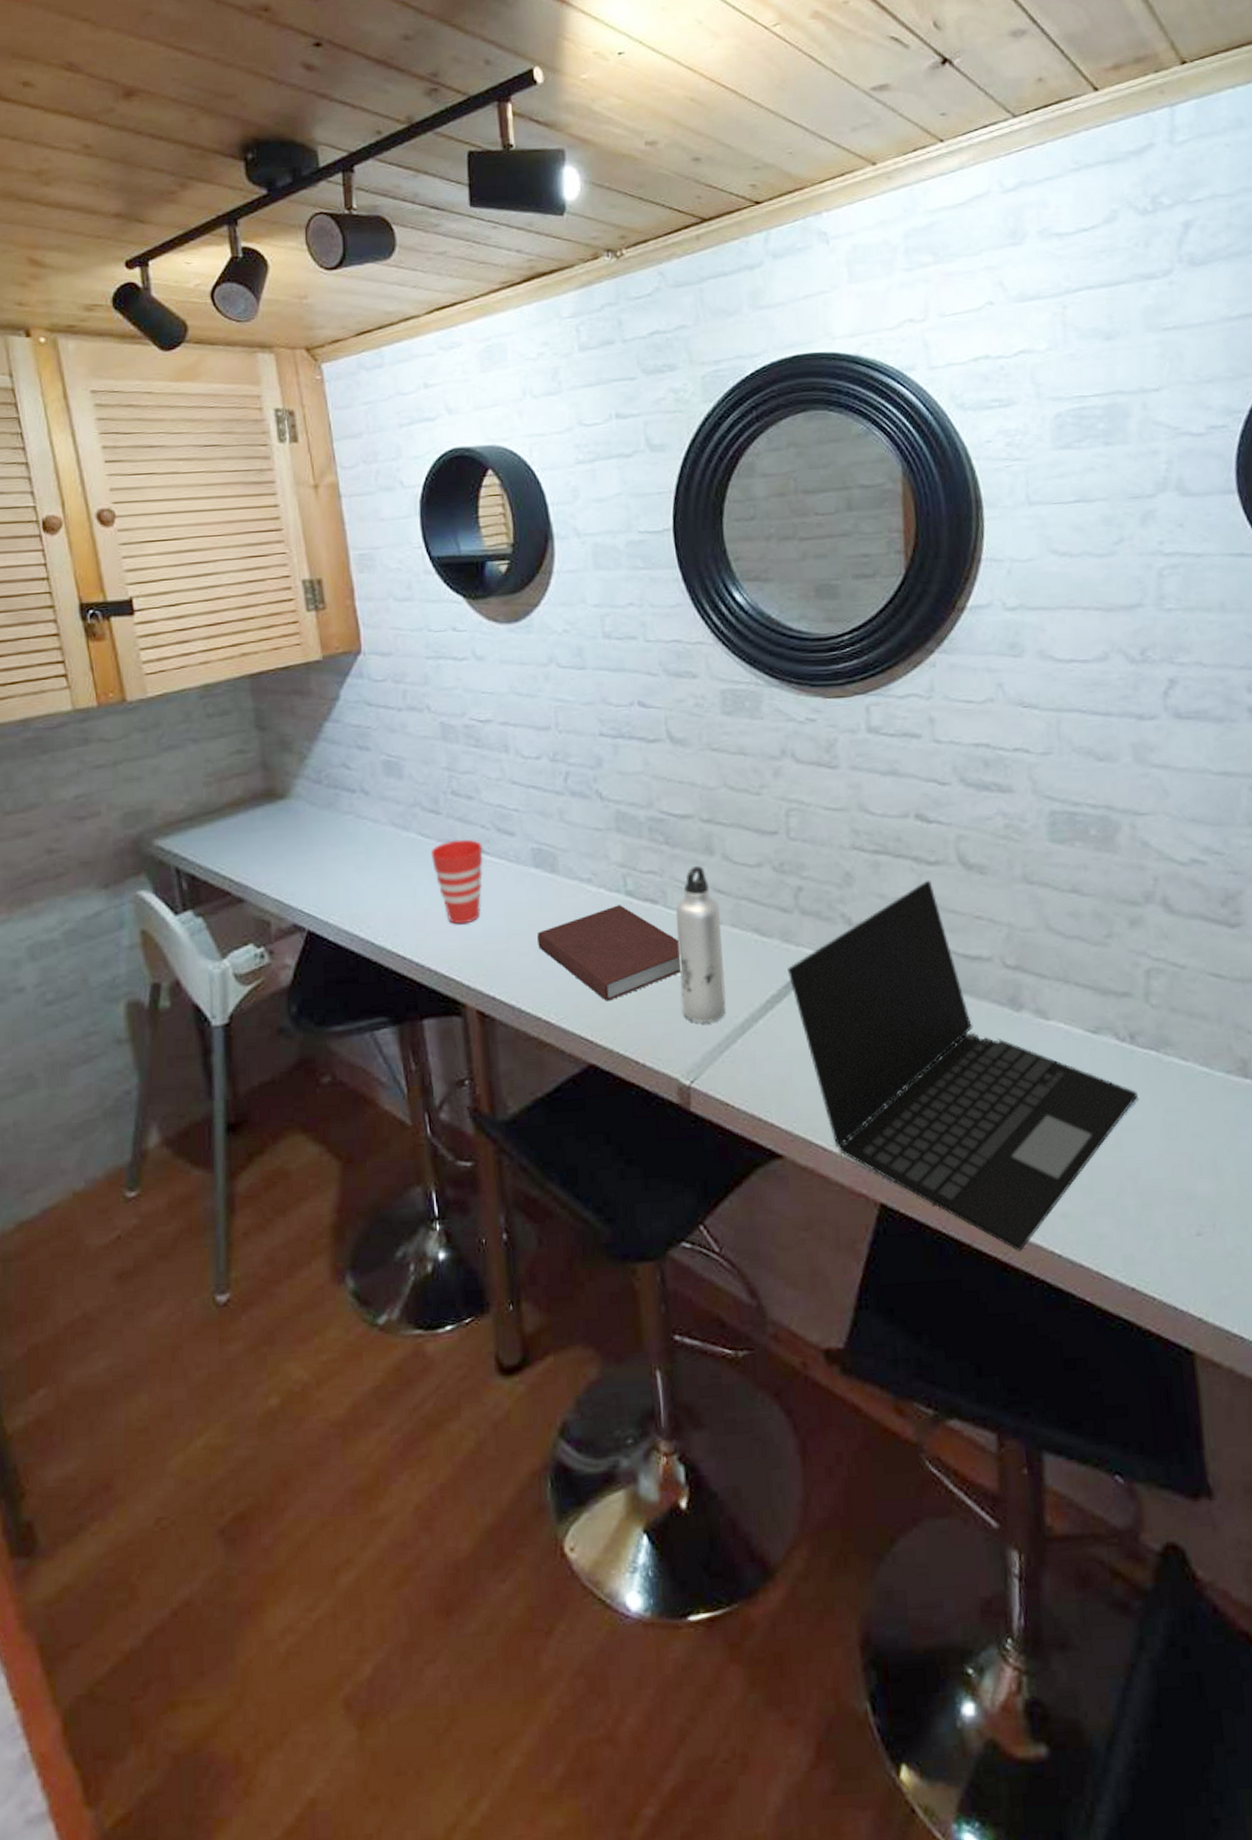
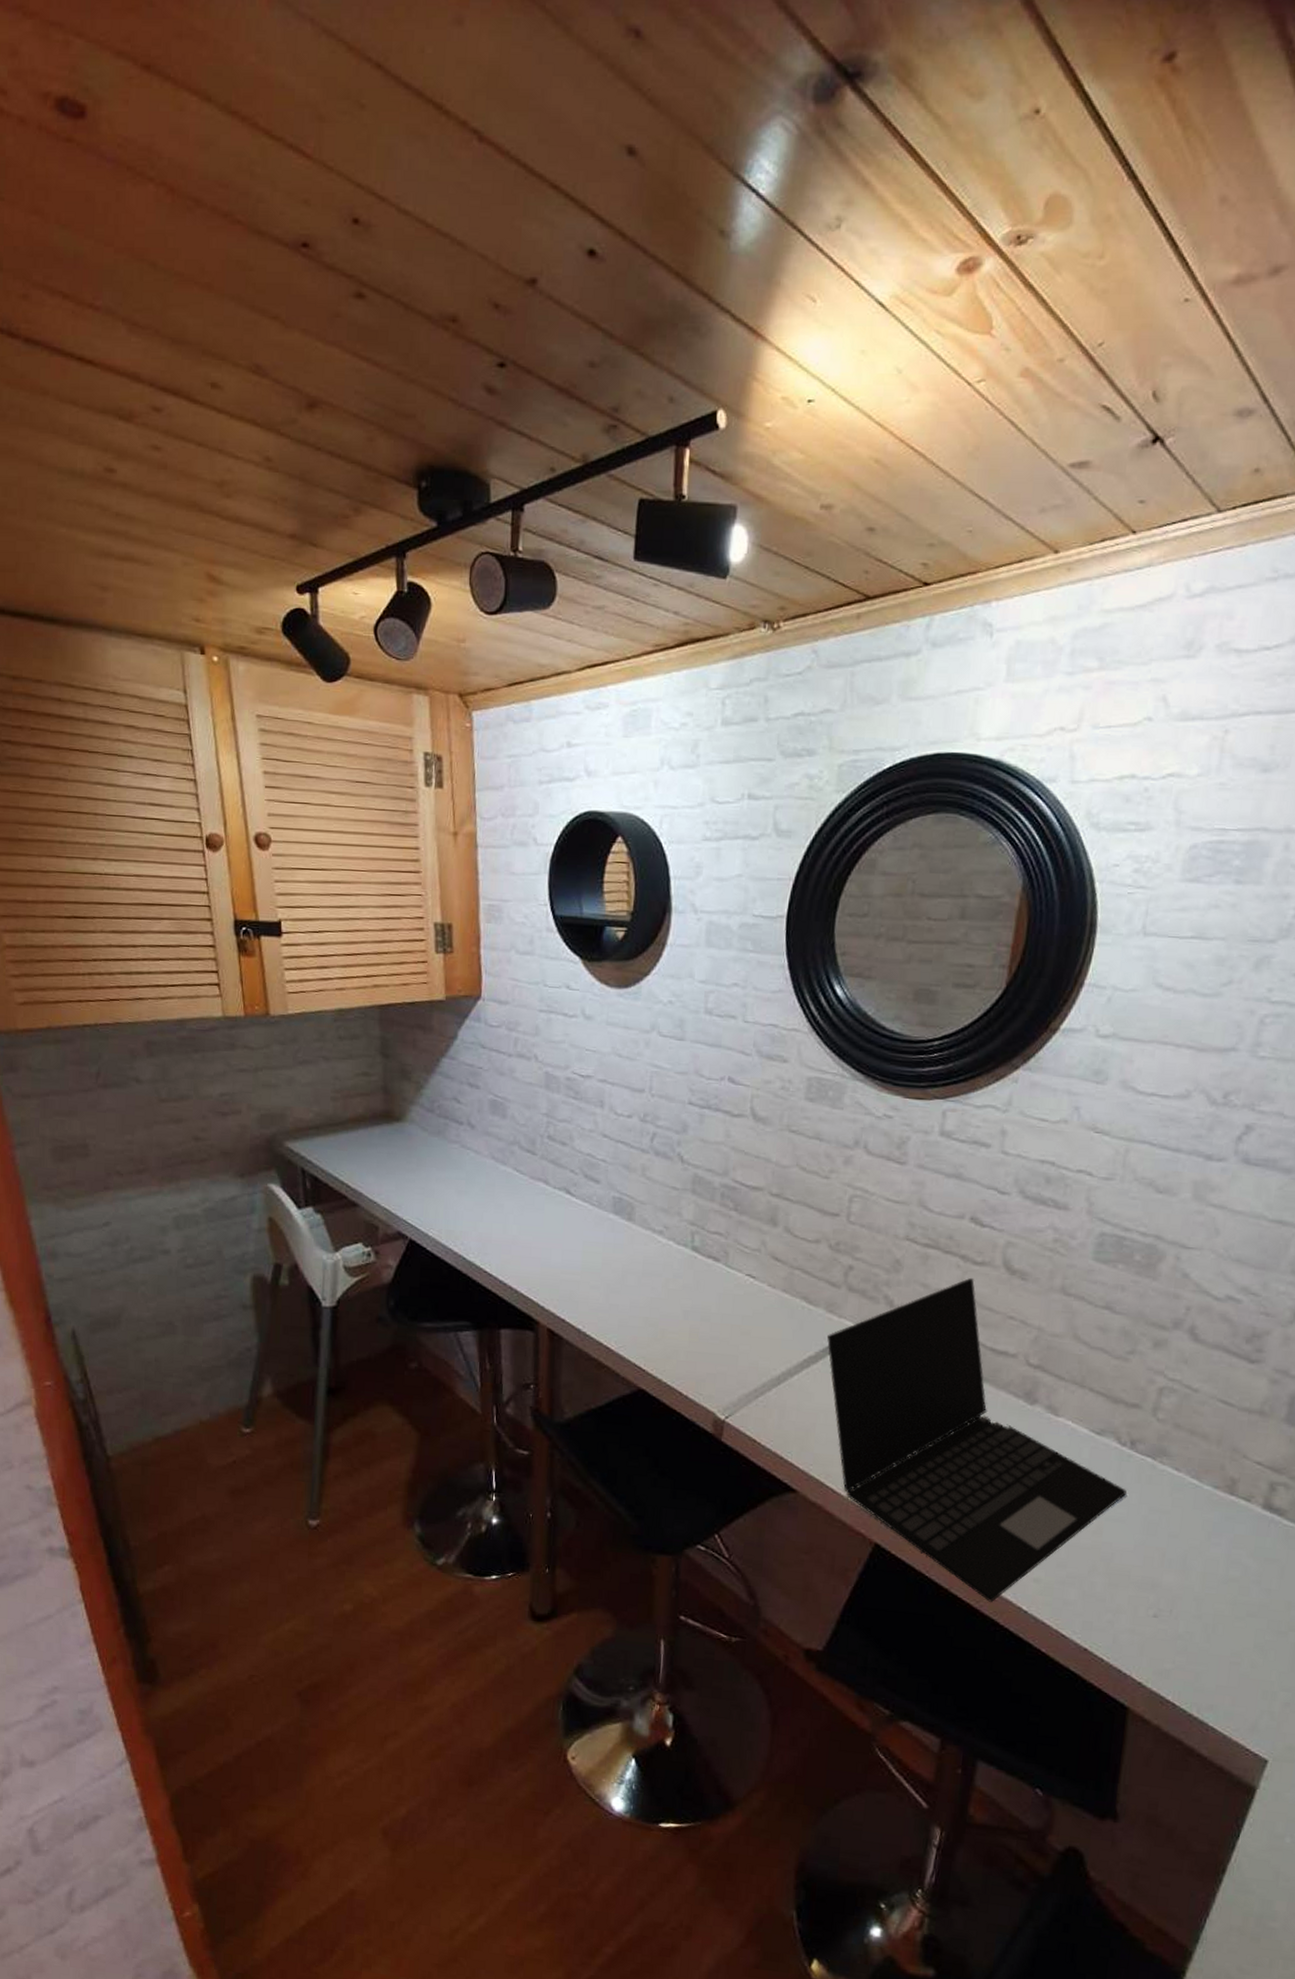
cup: present [430,838,483,925] -> none [523,1179,570,1254]
notebook: present [536,905,681,1001] -> none [607,1257,733,1339]
water bottle: present [676,865,726,1023] -> none [727,1233,775,1371]

